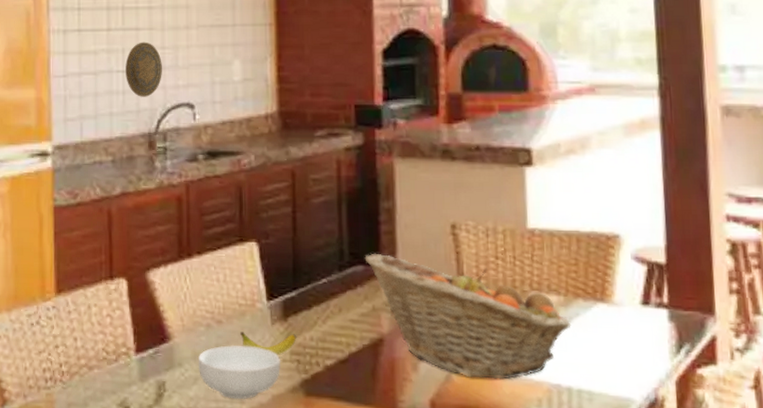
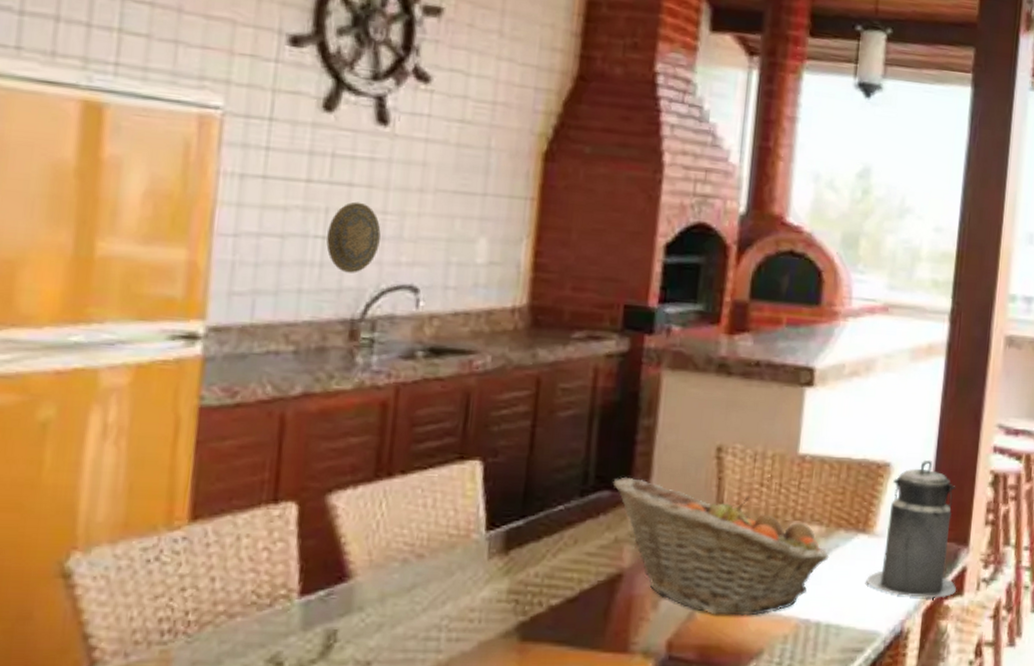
cereal bowl: present [198,345,281,400] -> none [385,584,495,649]
fruit: present [240,332,297,356] -> none [446,568,519,596]
canister: none [612,230,708,368] -> present [866,459,956,599]

